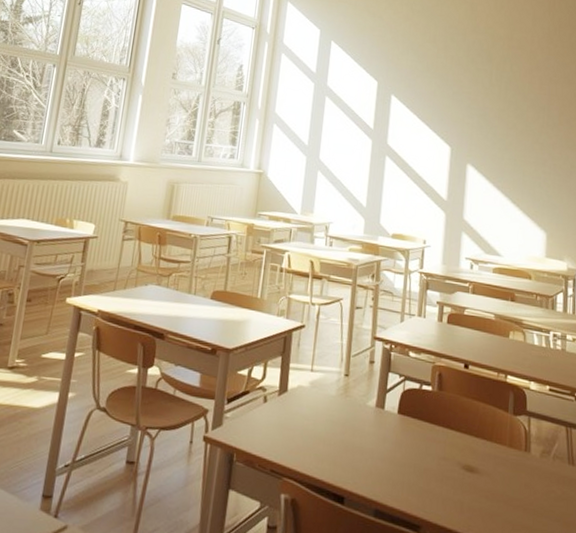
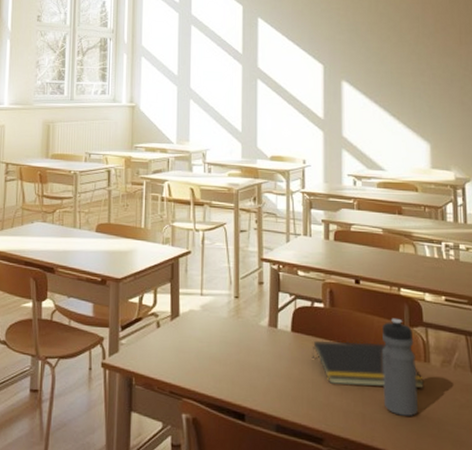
notepad: none [416,424,524,478] -> present [312,340,425,388]
water bottle: none [482,405,517,506] -> present [381,318,419,416]

